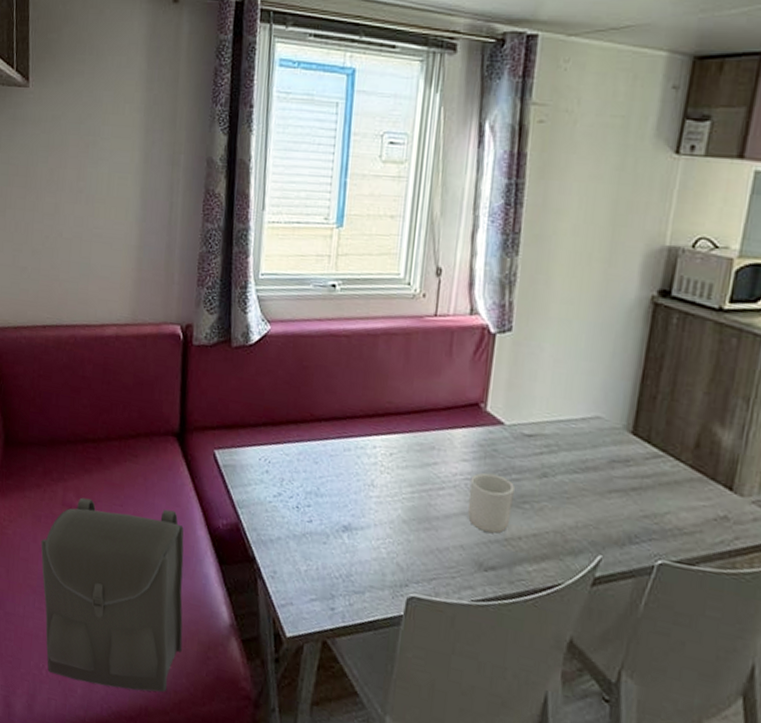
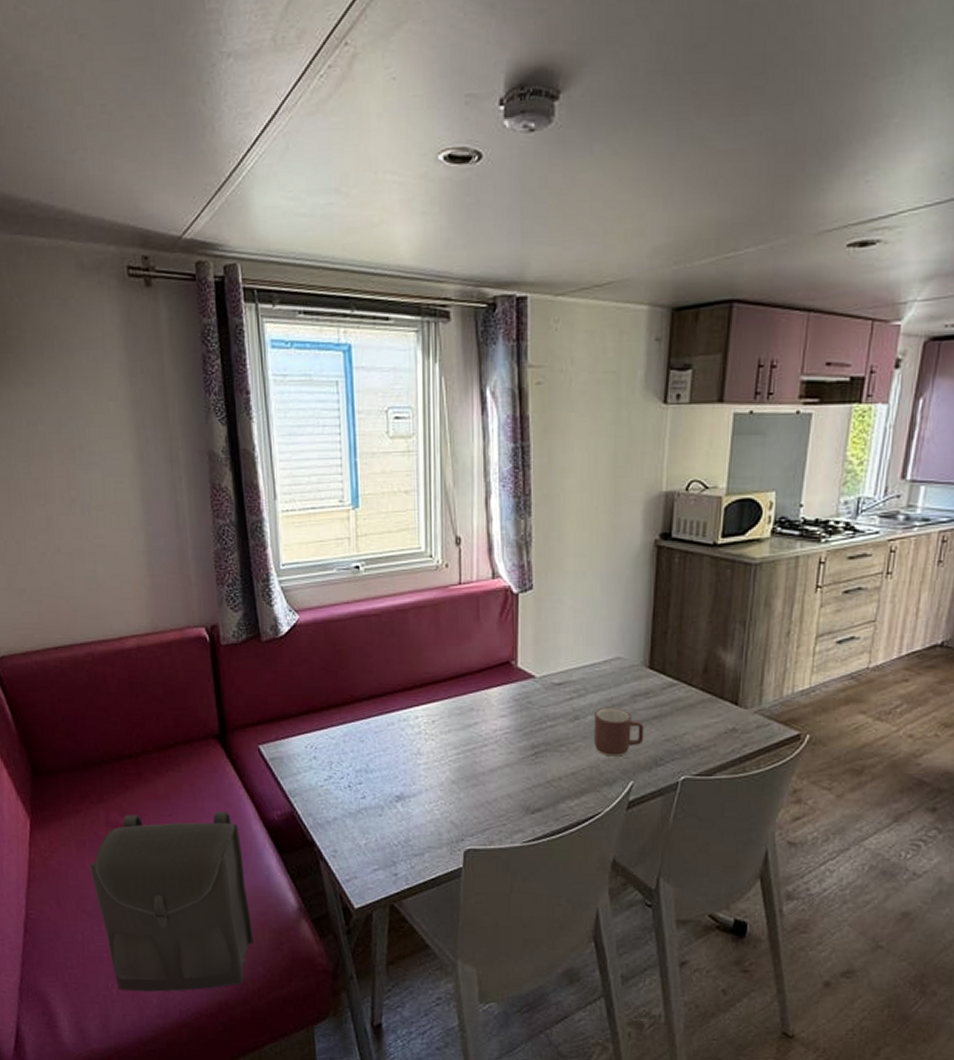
mug: present [468,472,514,533] -> none [510,724,550,778]
mug: none [561,468,621,526] -> present [593,707,644,757]

